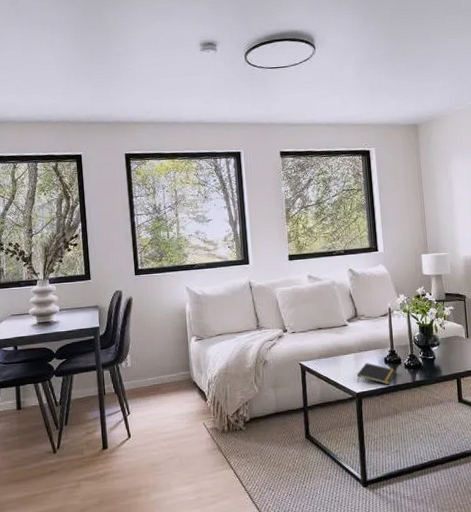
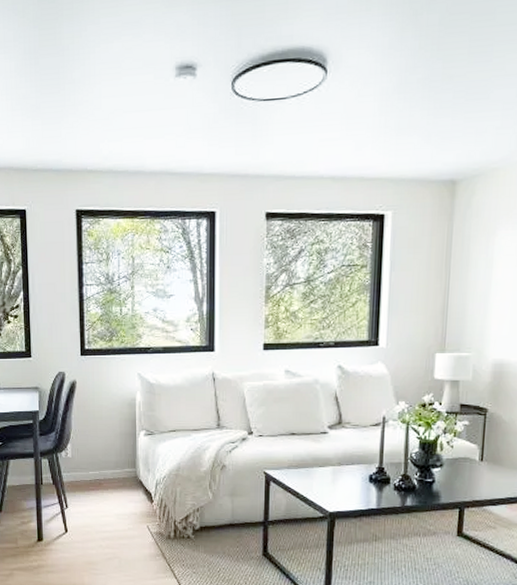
notepad: present [356,363,396,385] -> none [331,479,382,507]

